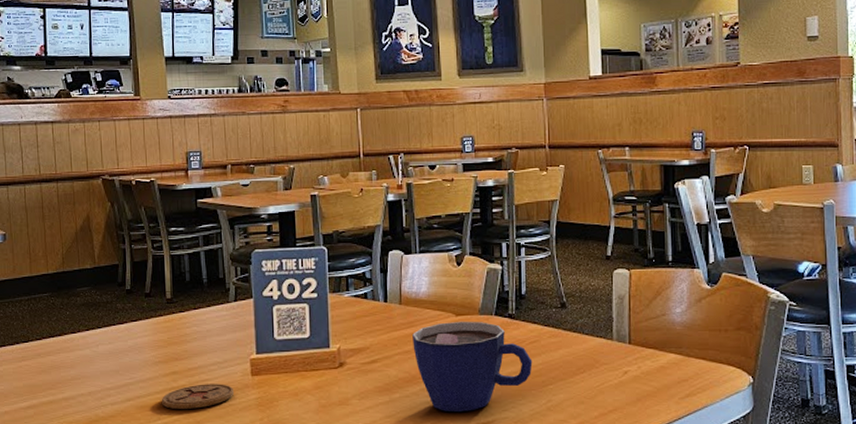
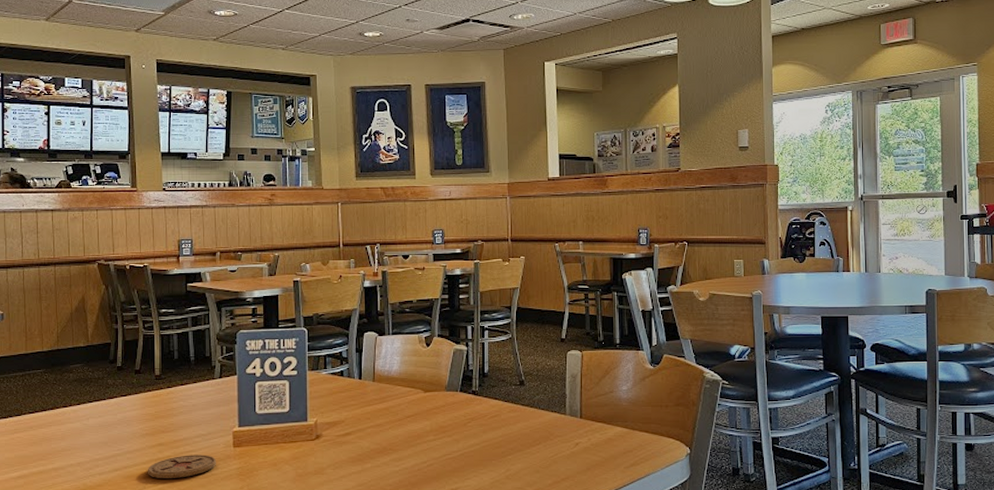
cup: present [412,321,533,413] -> none [384,397,493,481]

